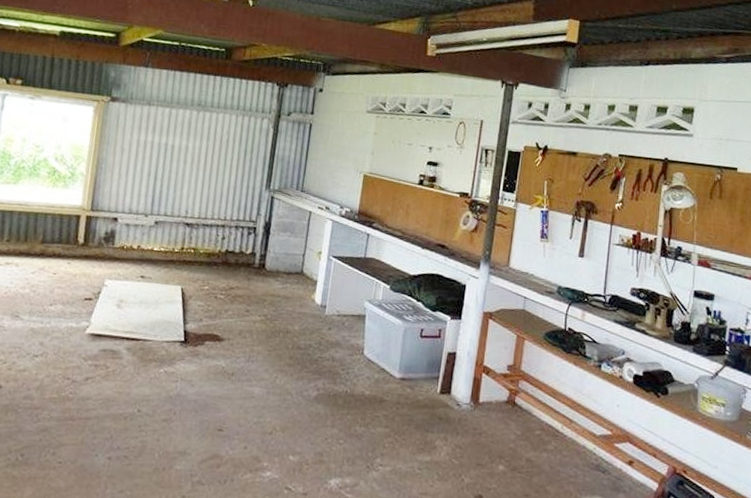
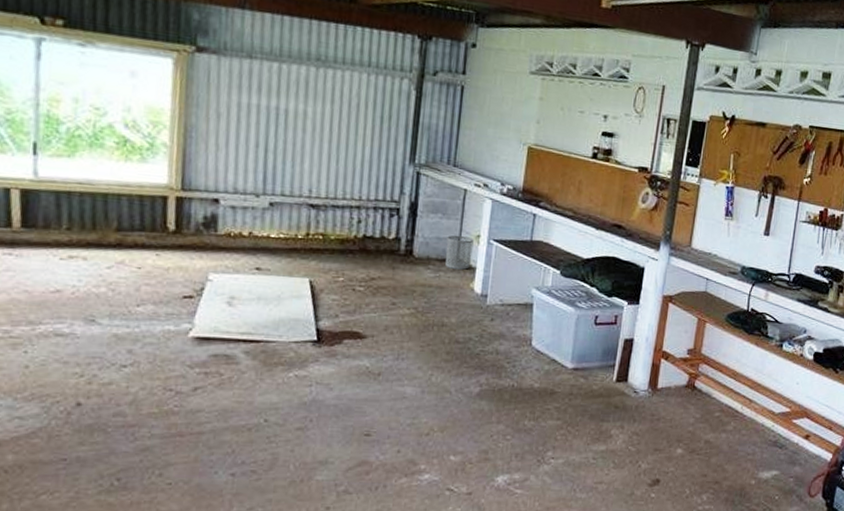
waste bin: none [291,251,316,282] -> present [445,235,474,270]

